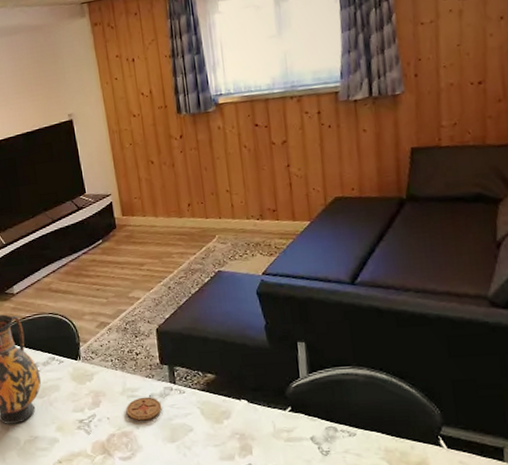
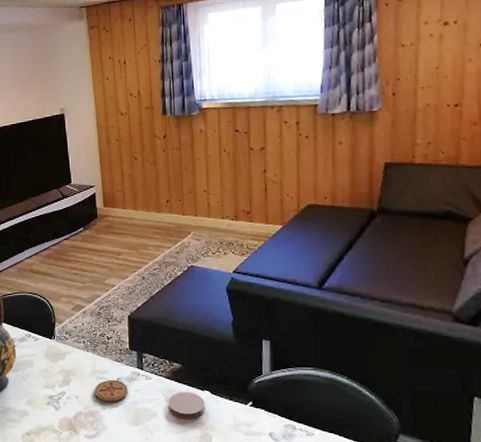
coaster: none [204,402,243,431] -> present [168,391,205,419]

